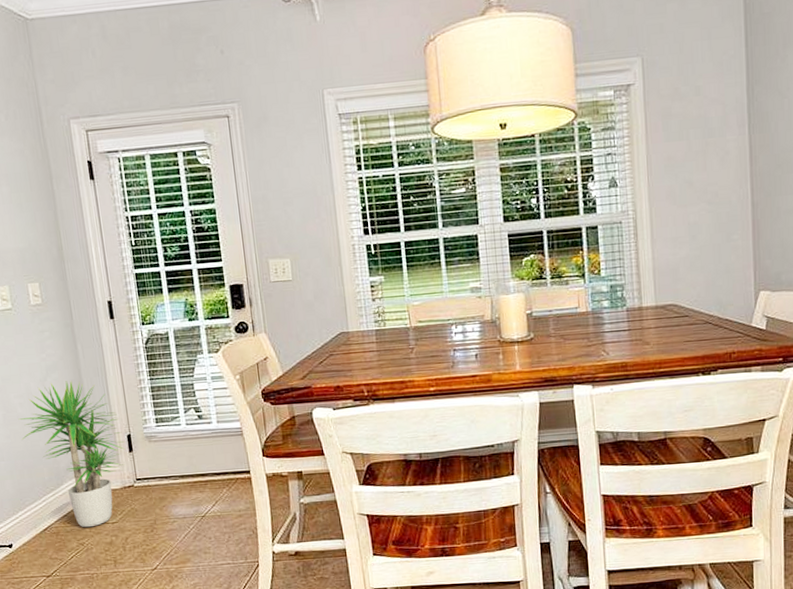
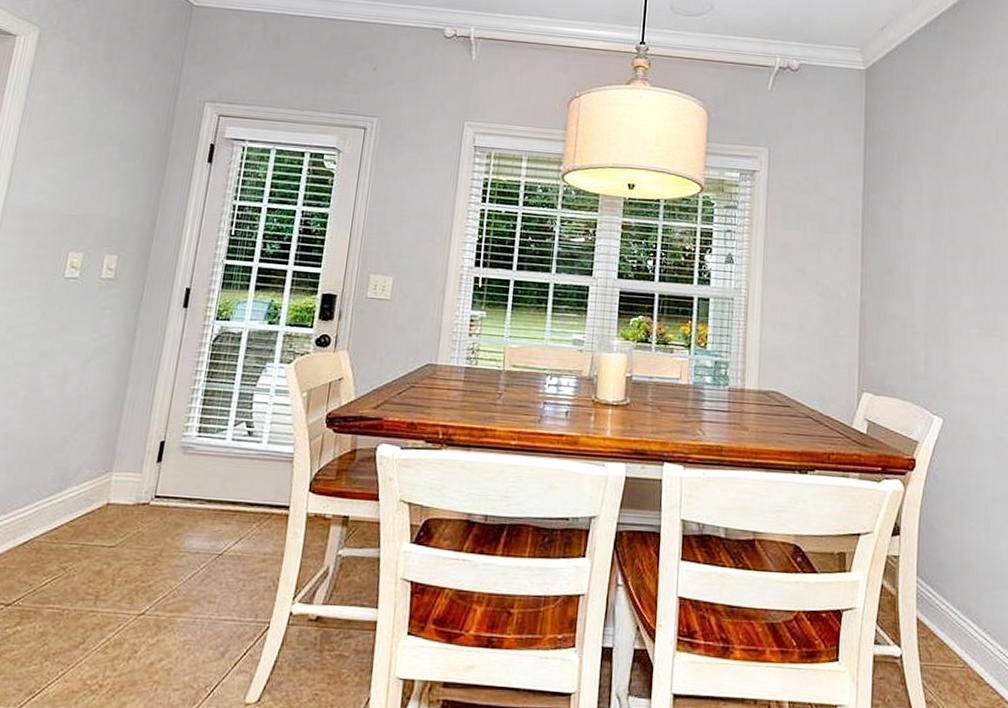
potted plant: present [18,380,126,528] -> none [36,367,158,548]

